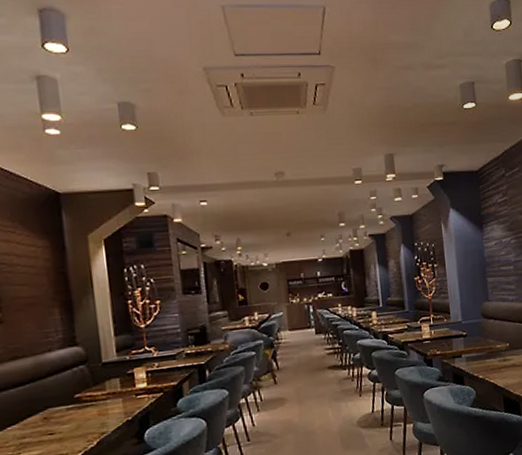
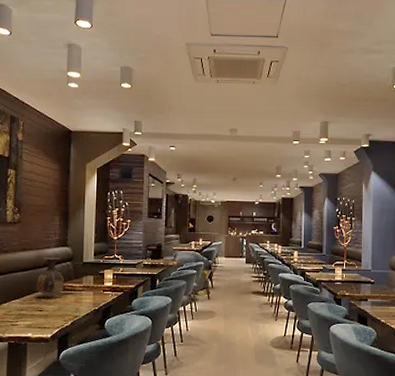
vase: none [39,362,81,416] -> present [36,257,65,298]

